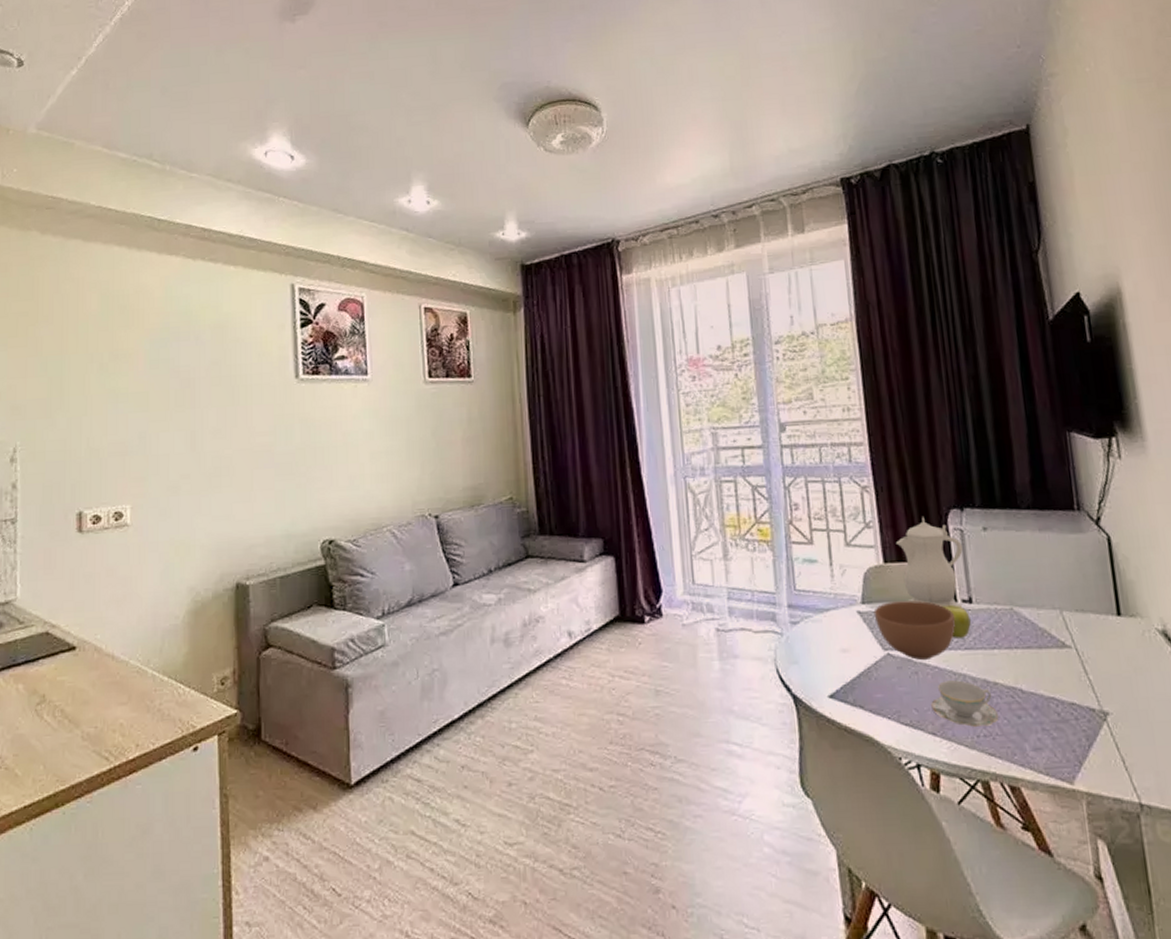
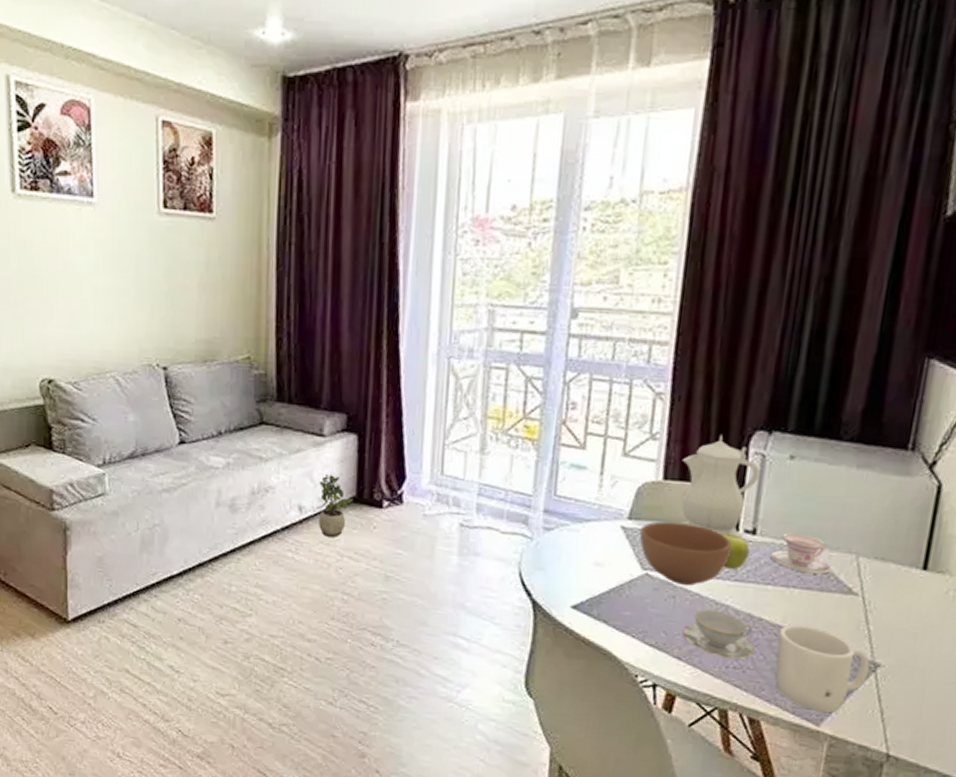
potted plant: none [585,596,618,659] -> present [319,473,354,537]
teacup: none [989,596,1043,633] -> present [770,533,832,575]
mug: none [1014,683,1101,769] -> present [774,624,870,712]

